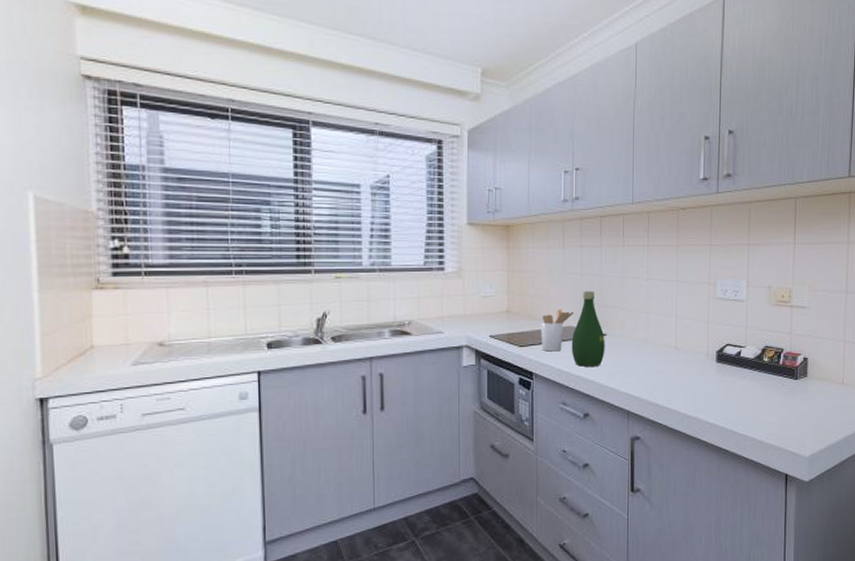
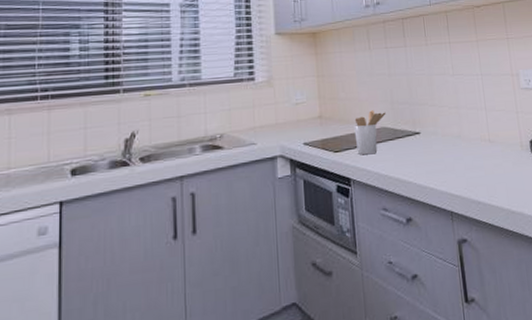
bottle: present [571,290,605,367] -> none [386,90,421,168]

